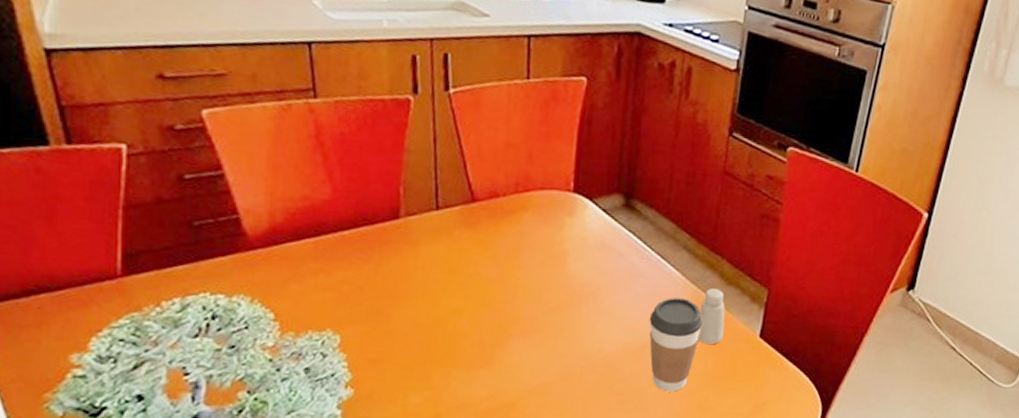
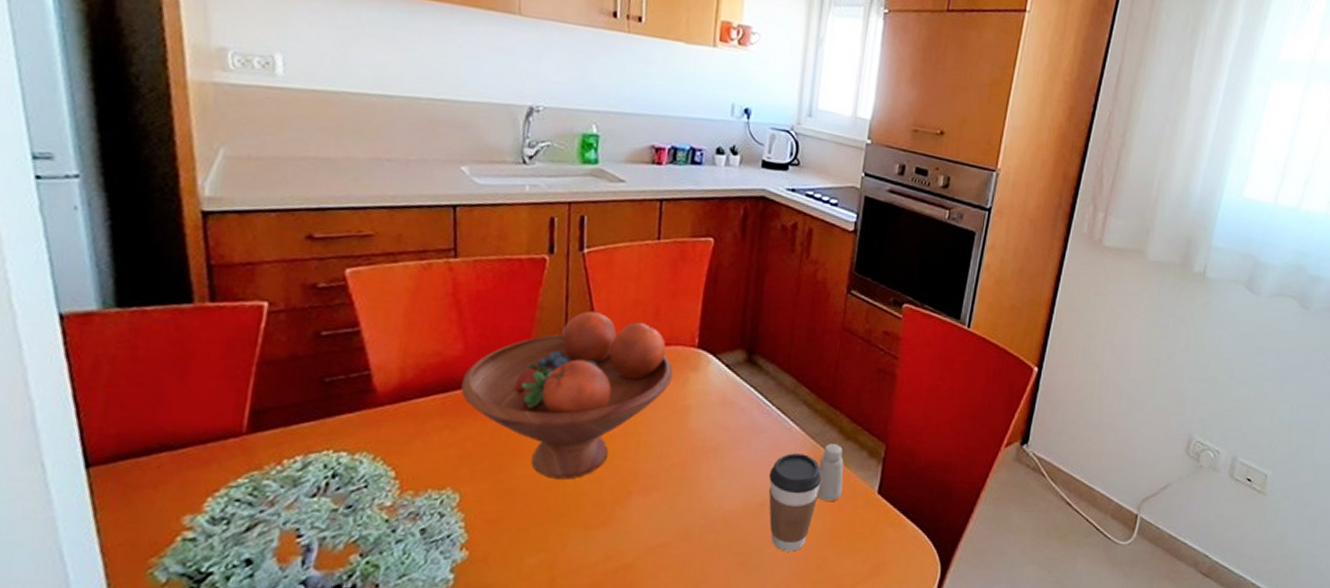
fruit bowl: none [333,154,549,322] -> present [461,310,674,480]

